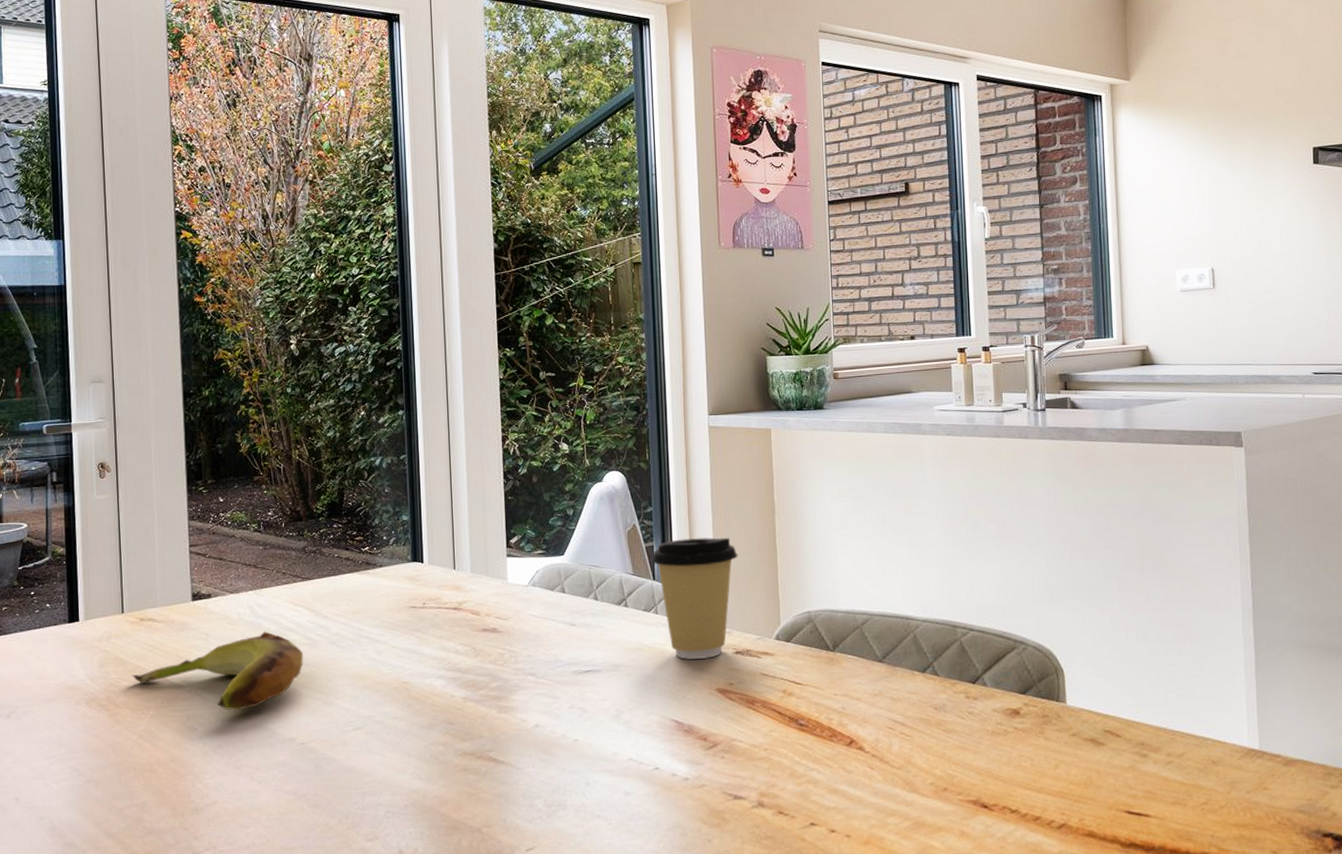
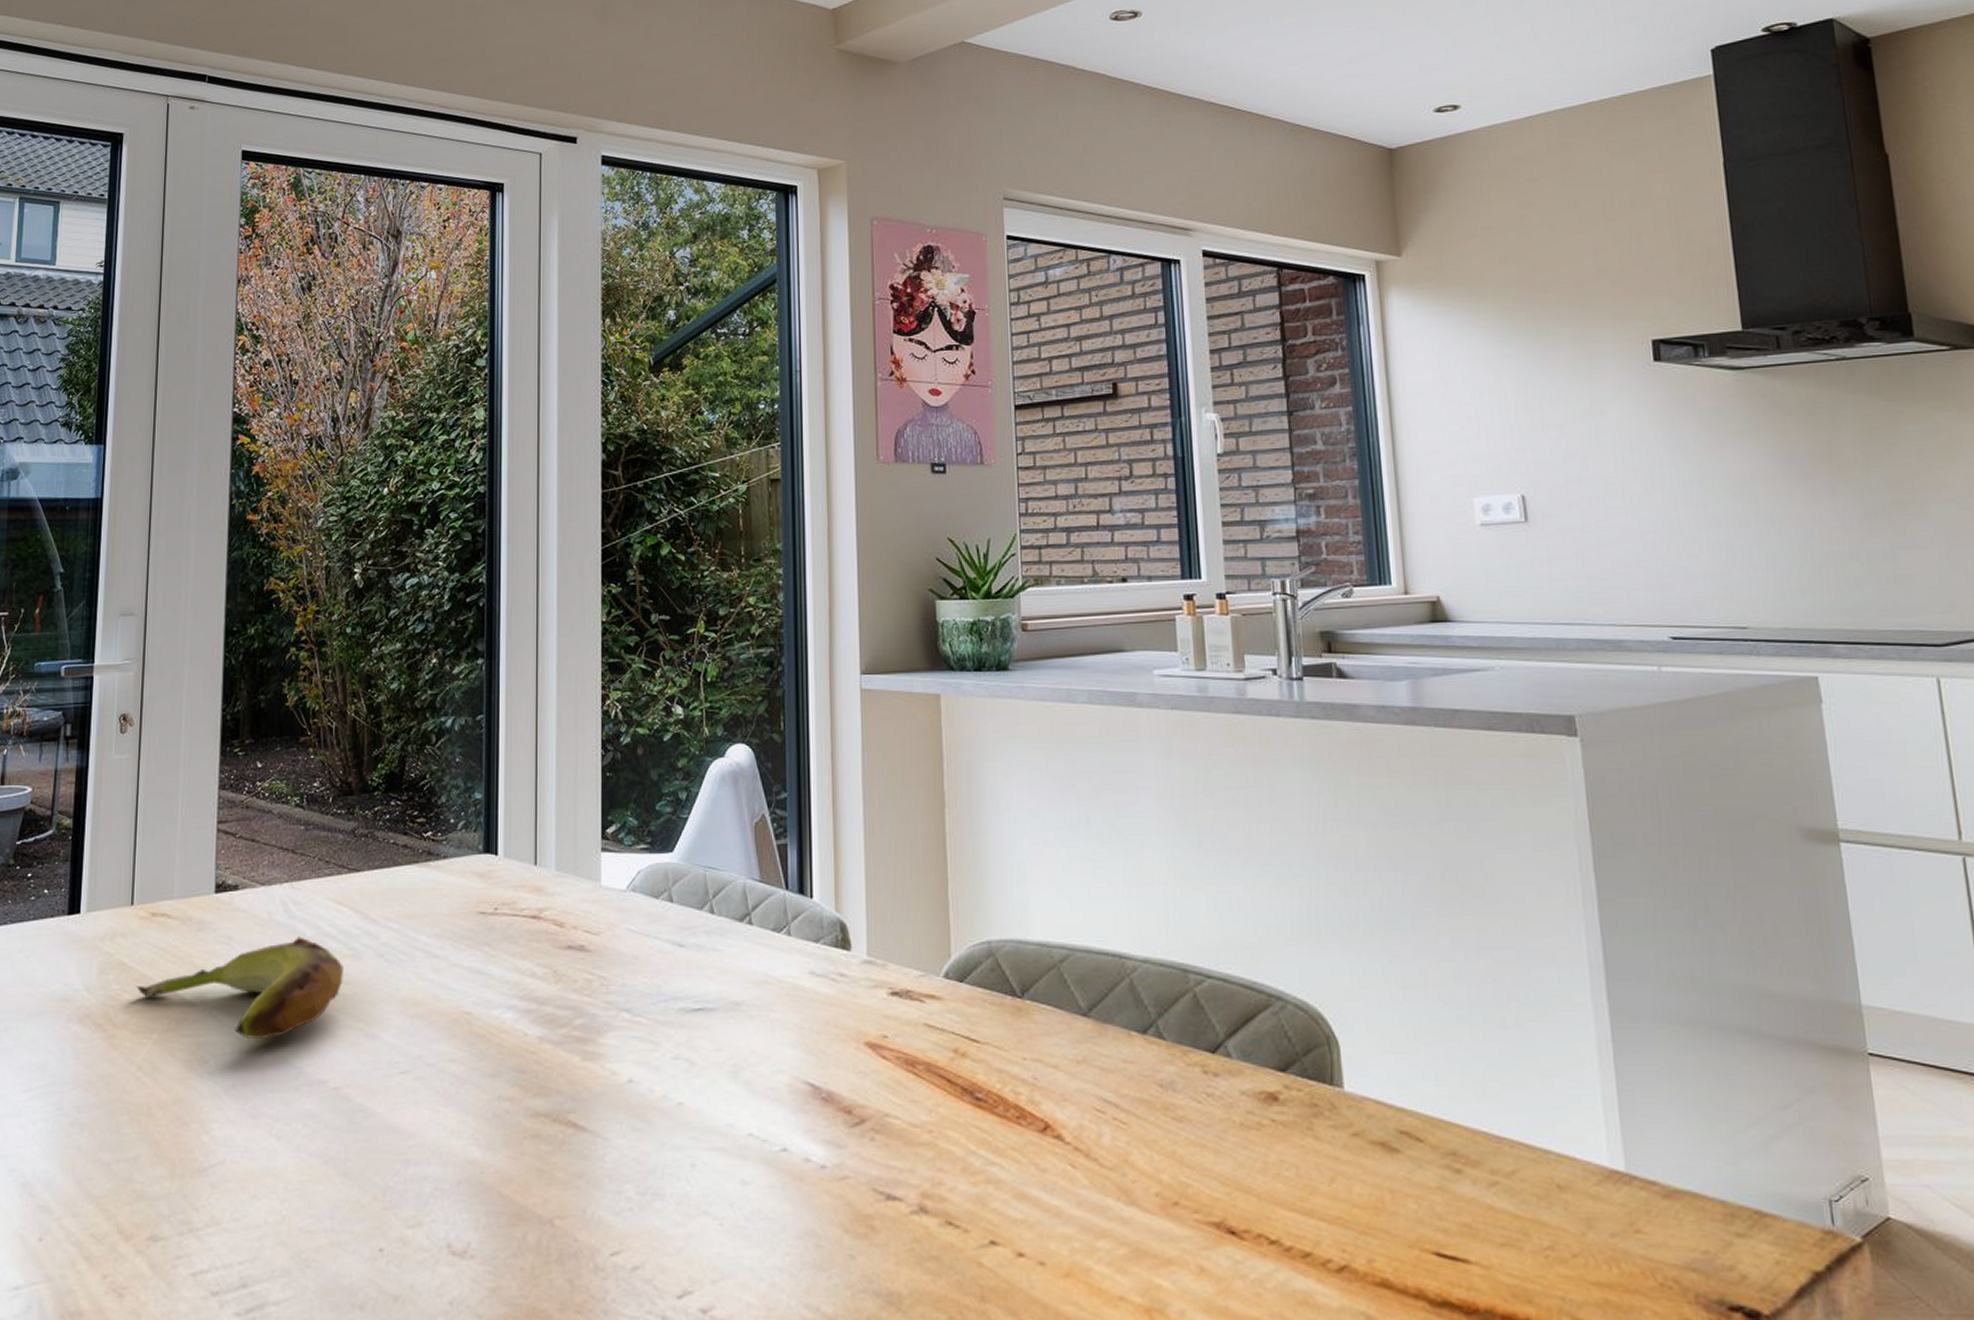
coffee cup: present [651,537,738,659] -> none [783,834,896,1000]

